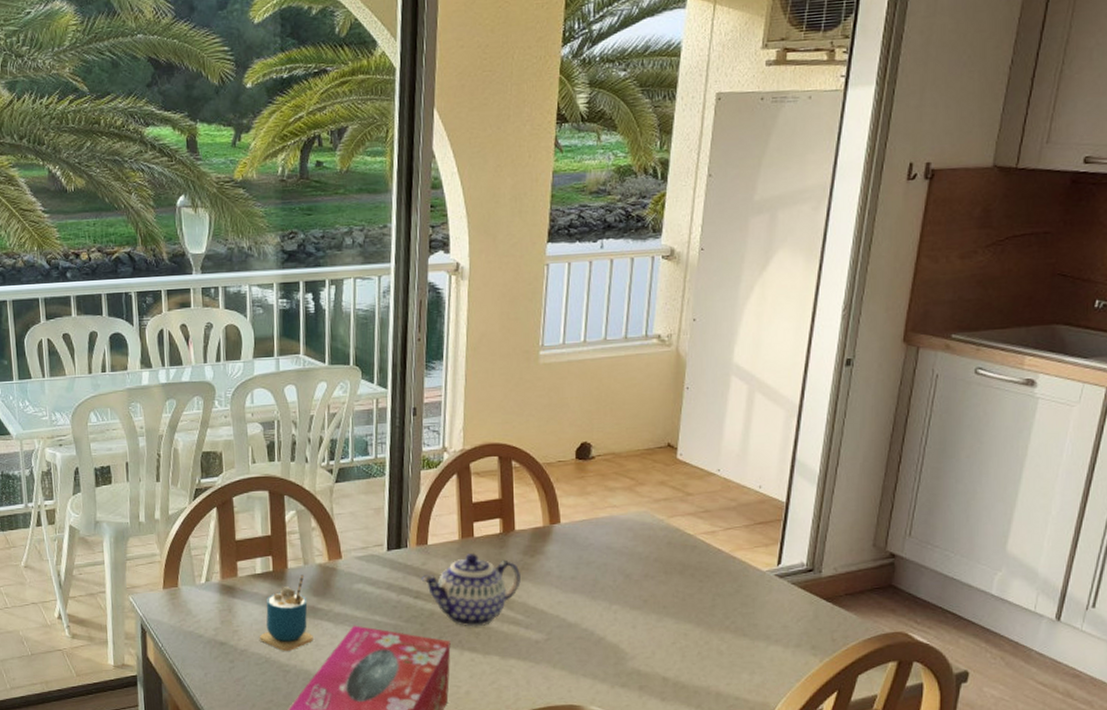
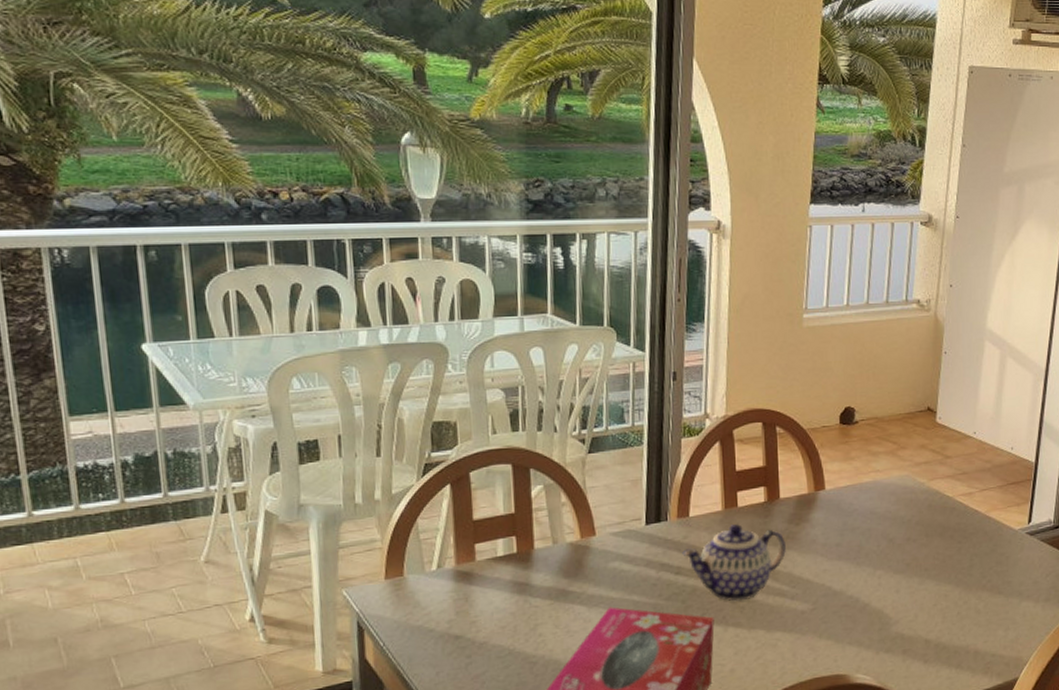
cup: present [260,575,314,651] -> none [502,555,564,641]

